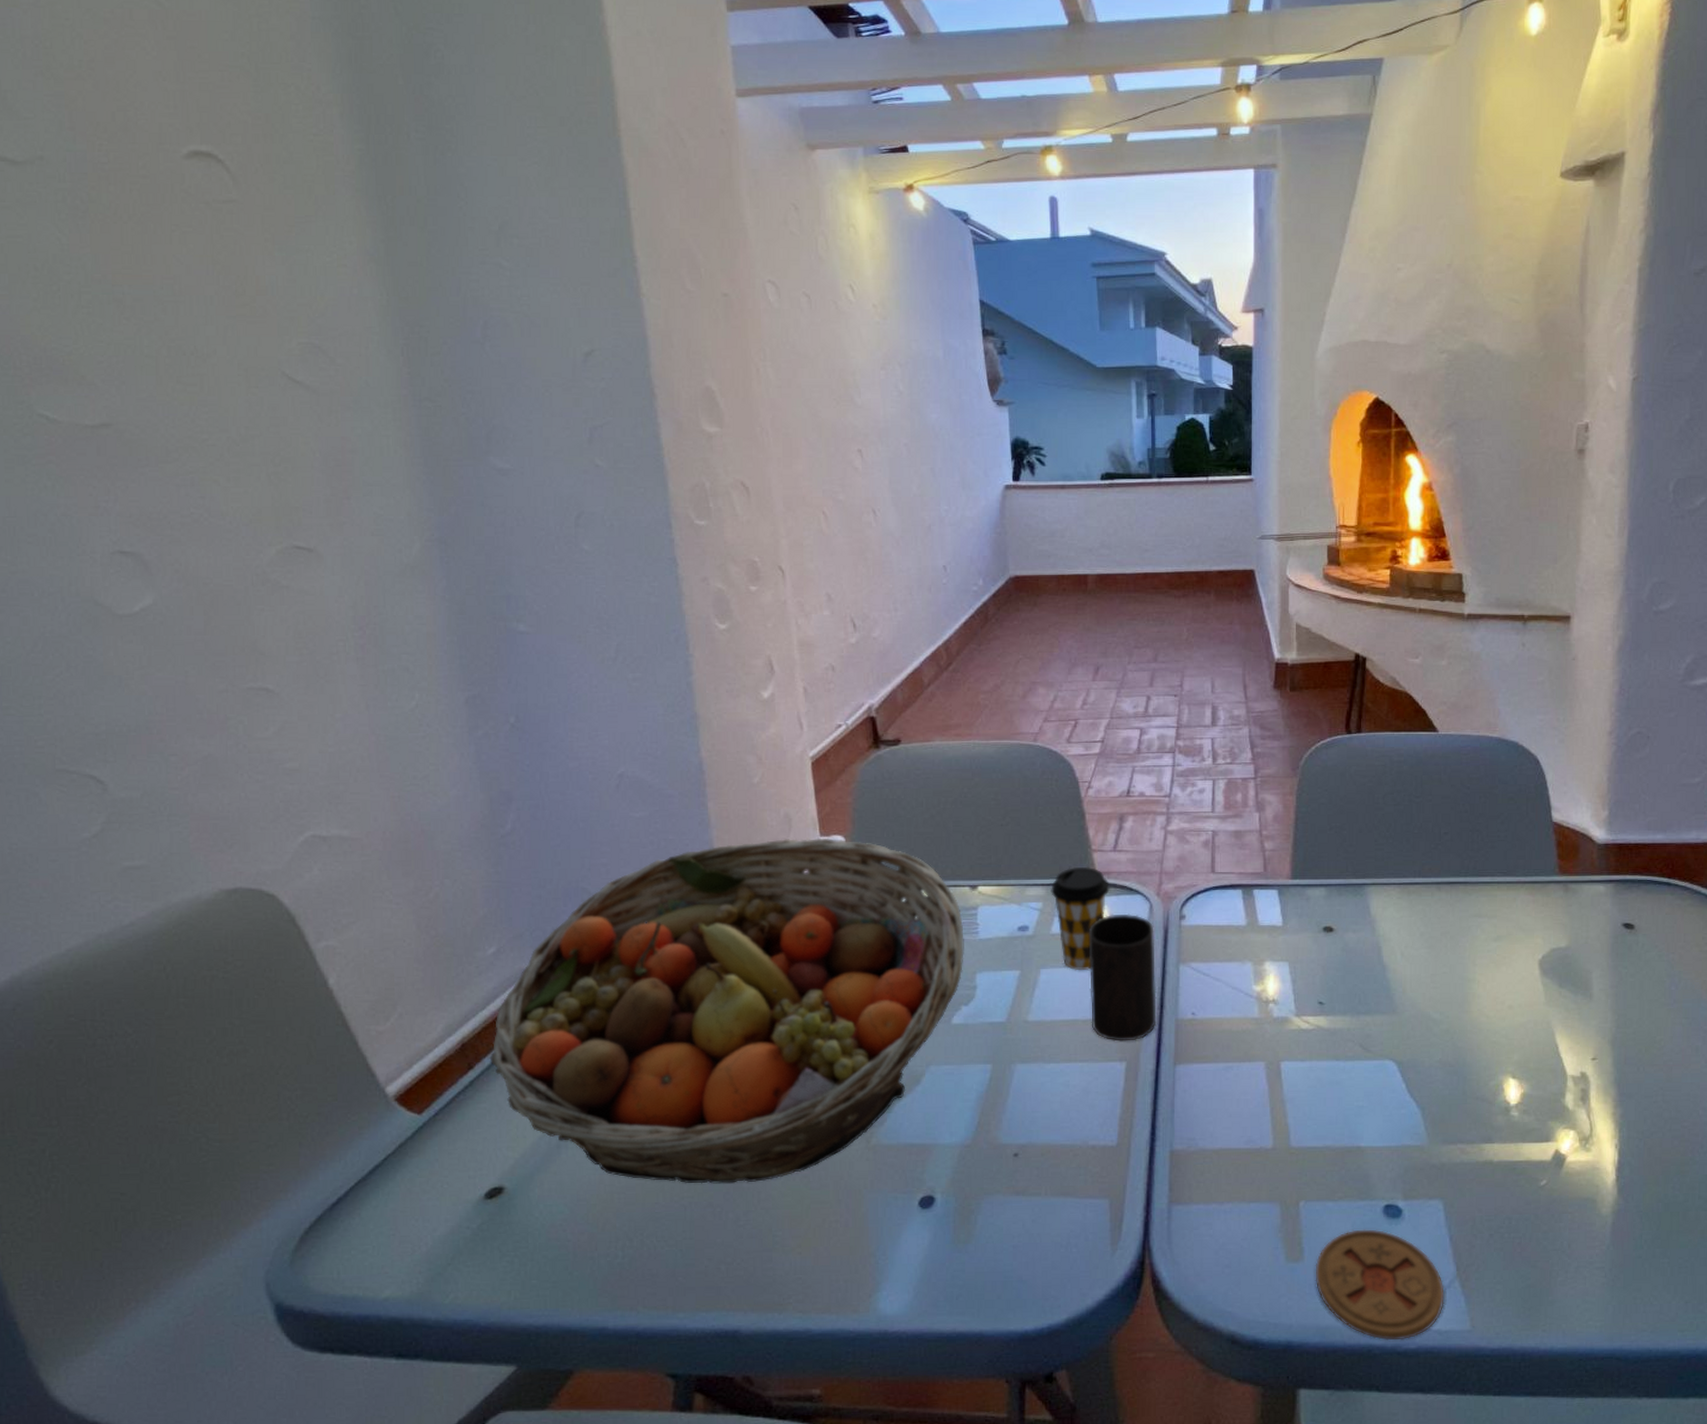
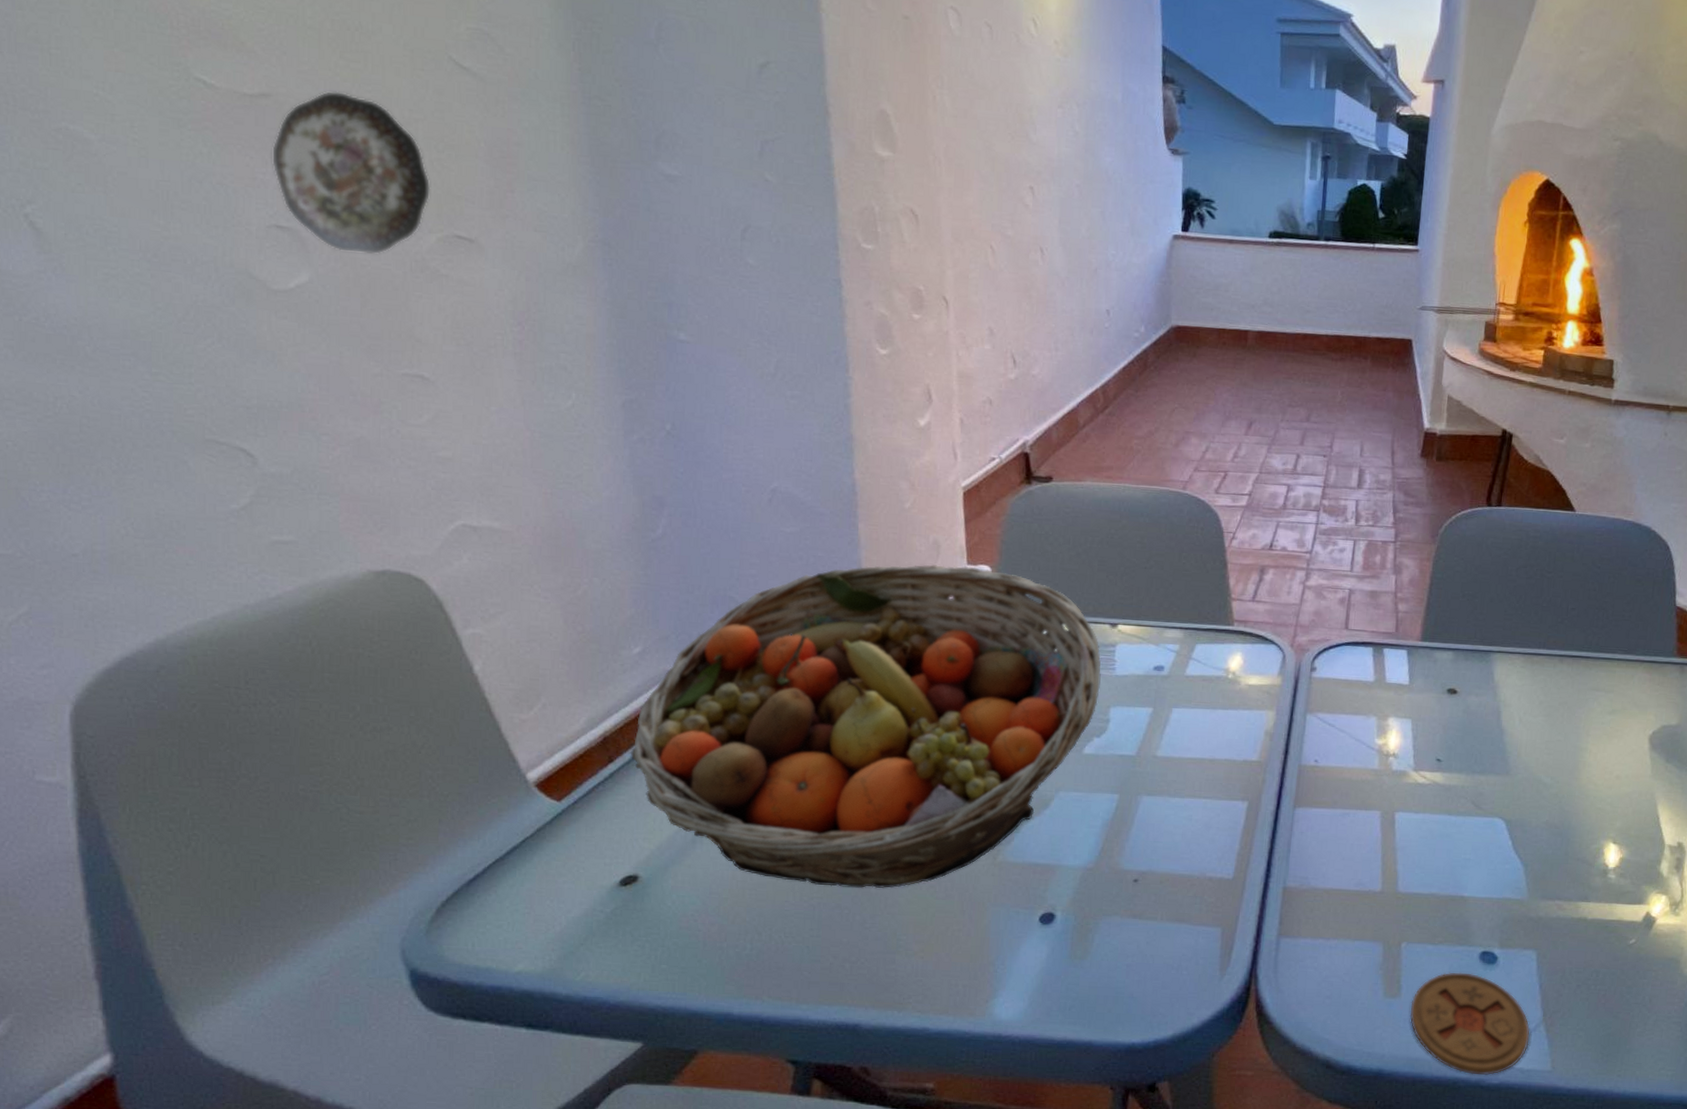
decorative plate: none [114,415,269,572] -> present [272,90,431,255]
coffee cup: present [1051,866,1110,971] -> none [1188,614,1246,713]
cup: present [1088,913,1157,1042] -> none [1217,661,1286,783]

